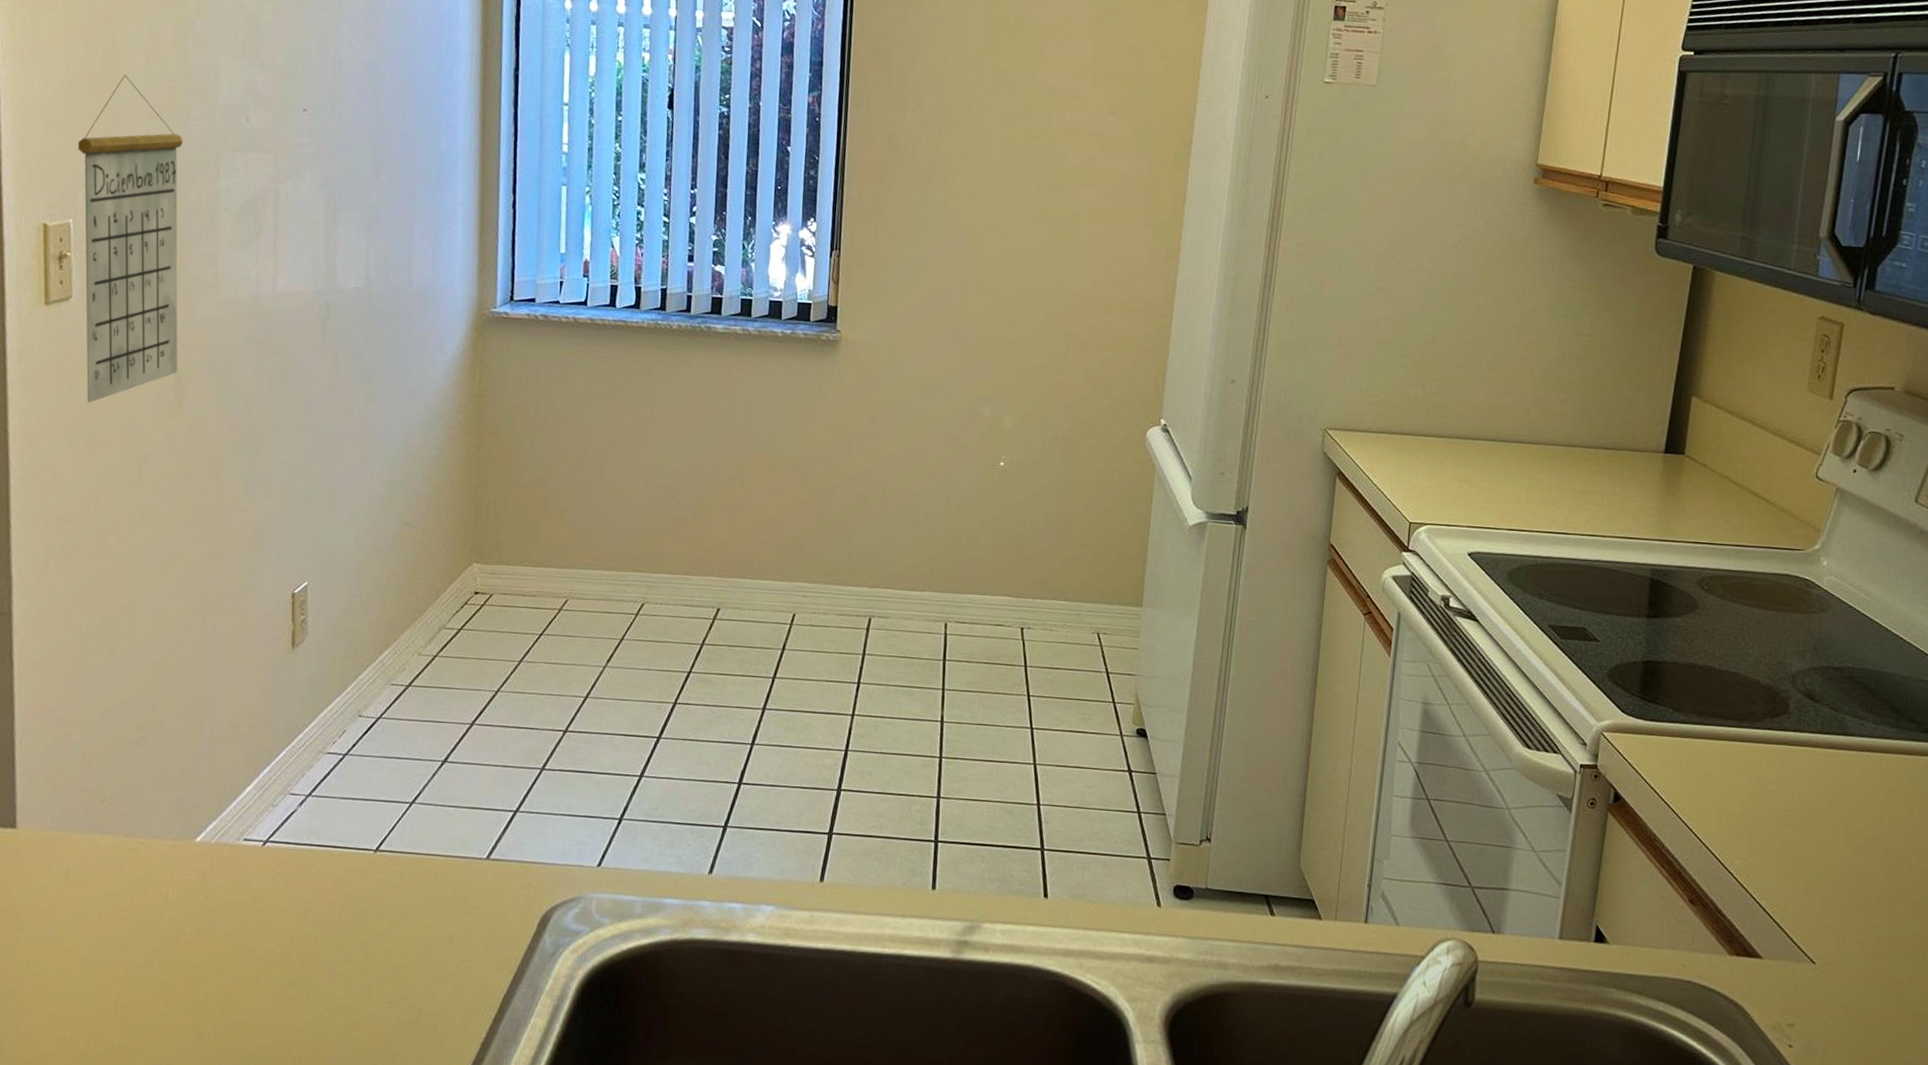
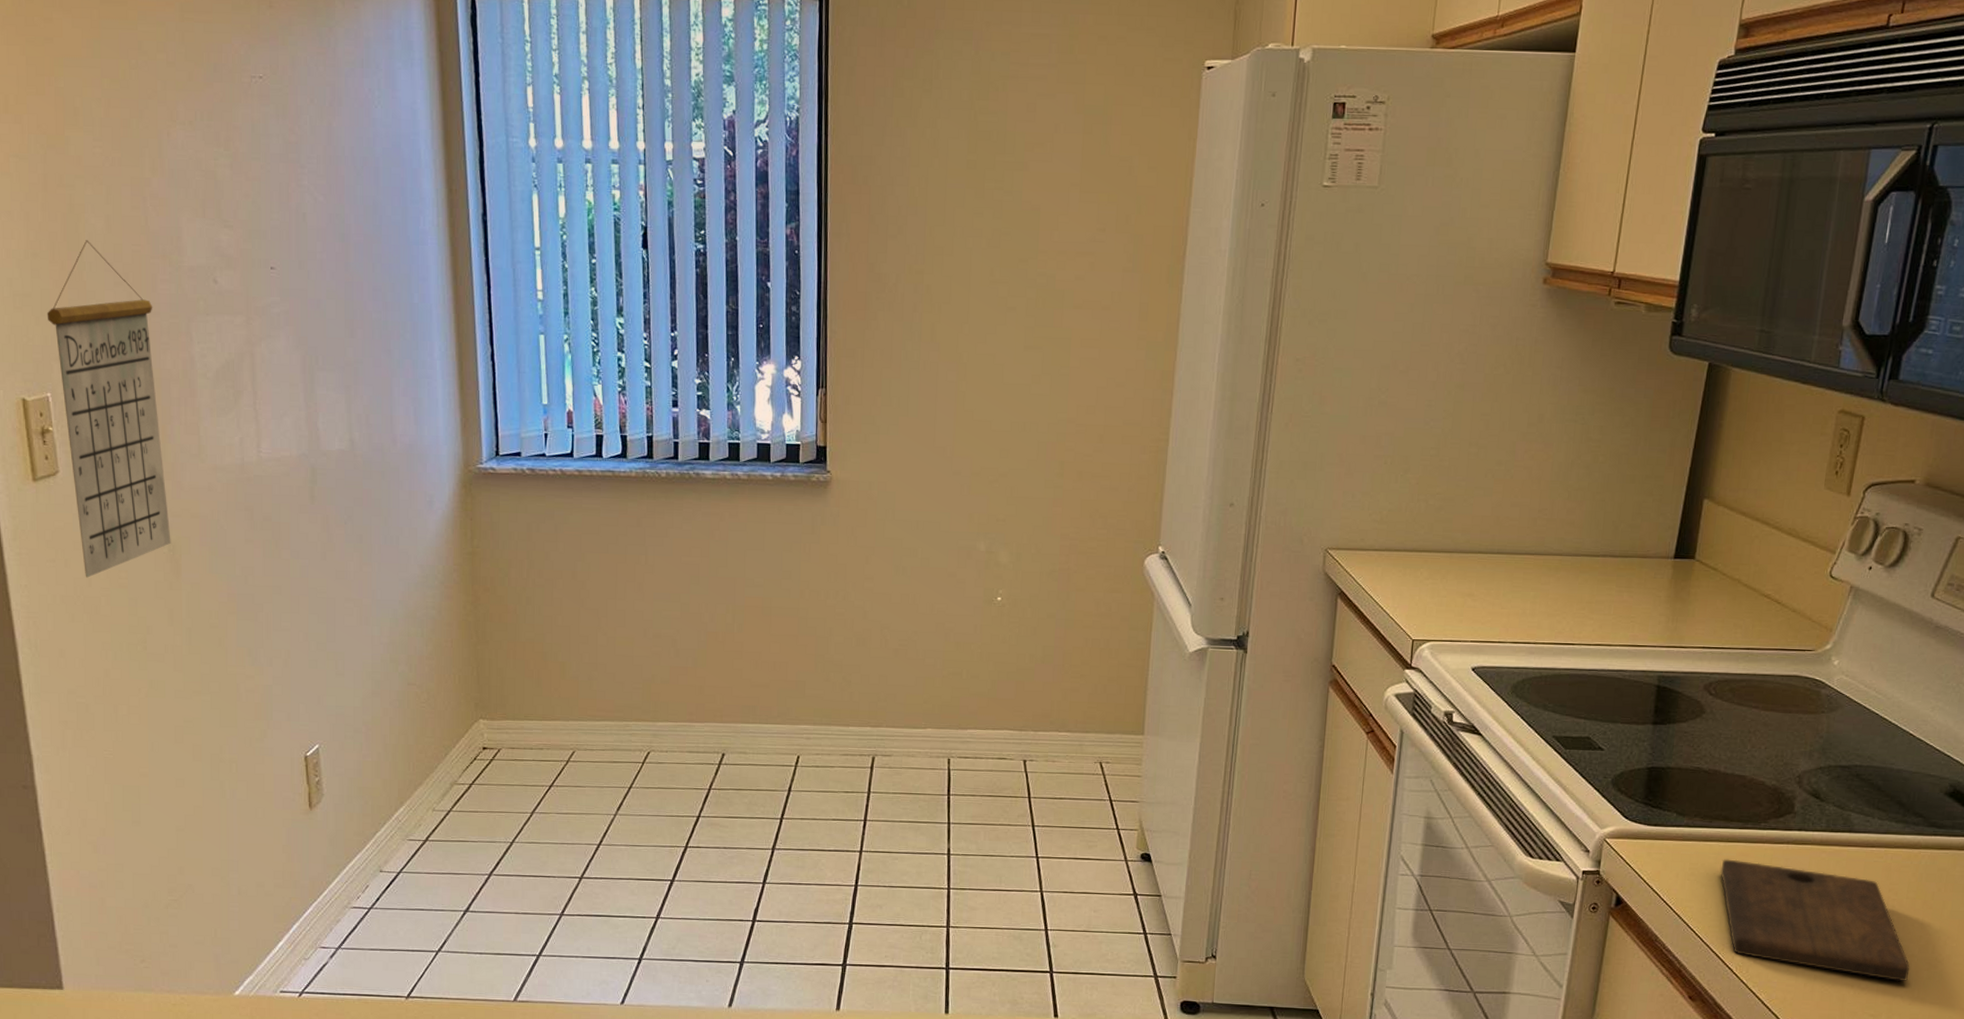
cutting board: none [1717,758,1910,892] -> present [1720,859,1910,981]

